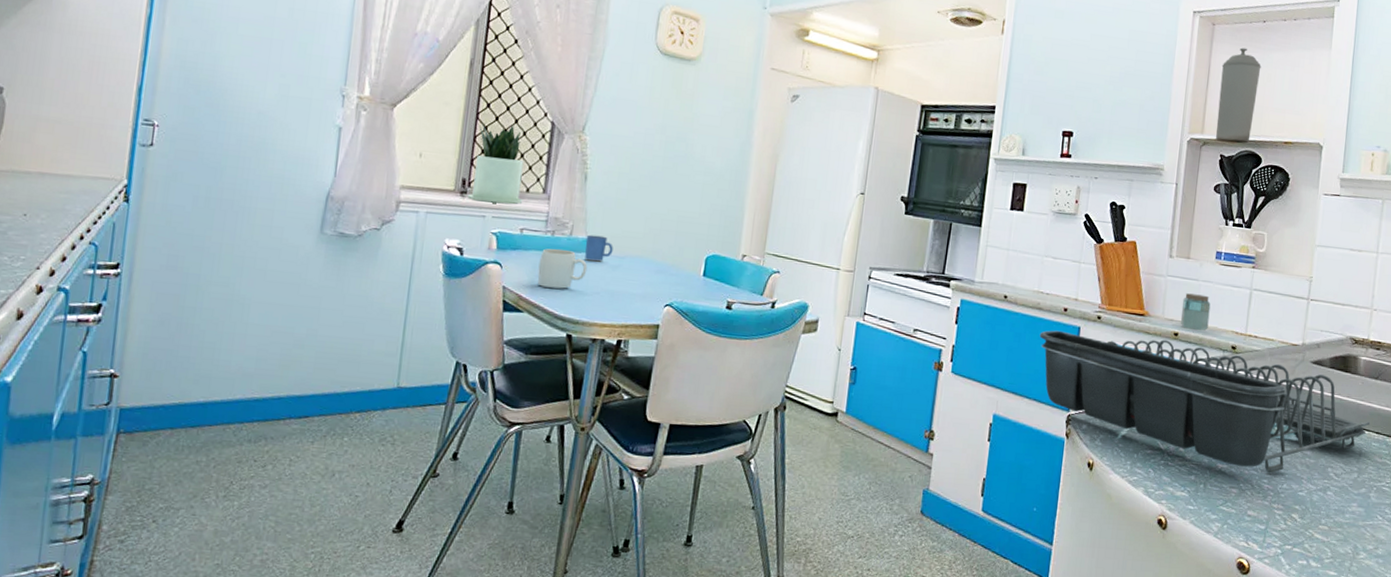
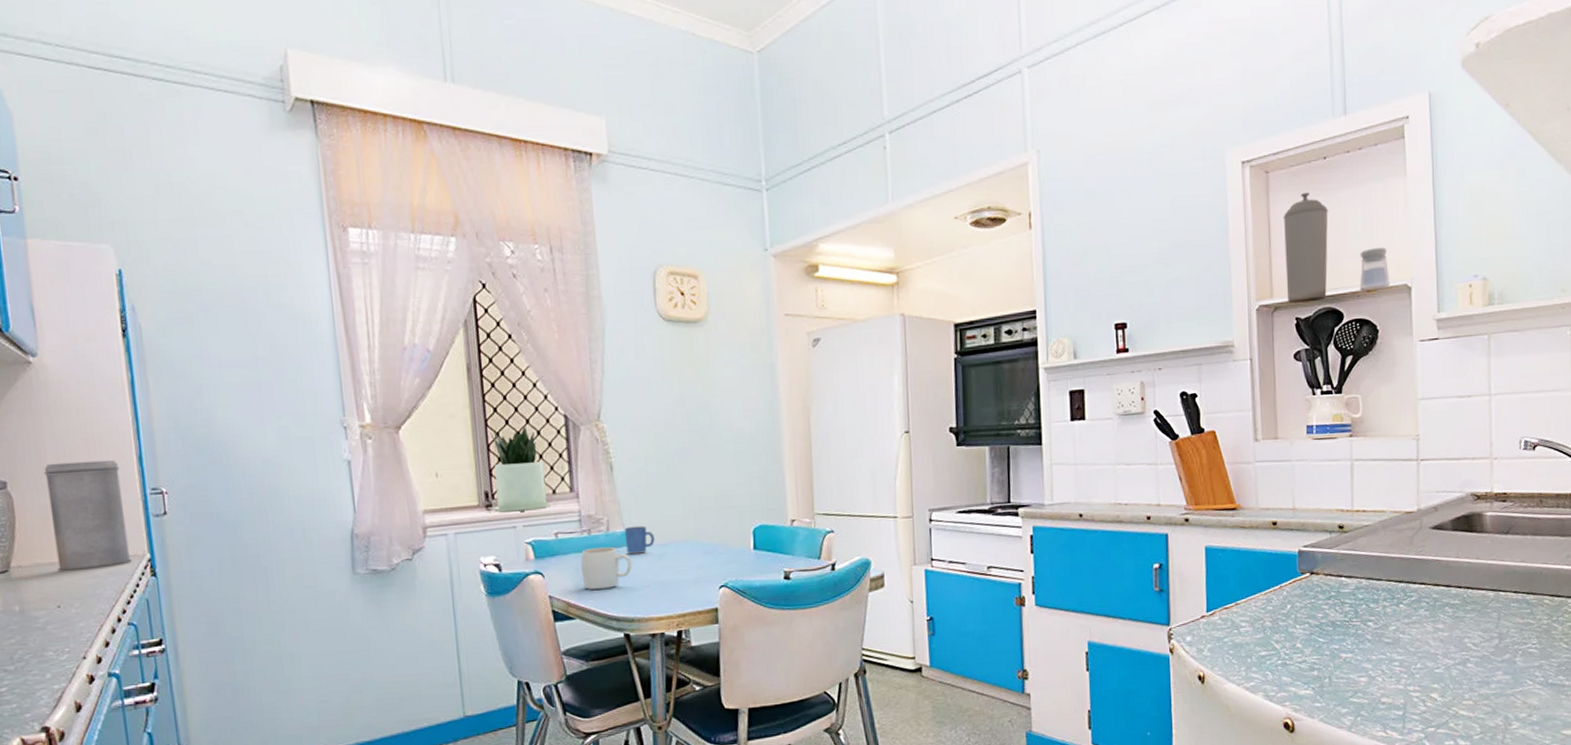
canister: none [32,78,118,187] -> present [44,459,132,573]
dish rack: present [1039,330,1370,474] -> none [1124,531,1506,655]
peanut butter: present [1180,293,1211,331] -> none [1276,475,1309,516]
salt shaker: none [1278,106,1306,145] -> present [1359,246,1390,292]

